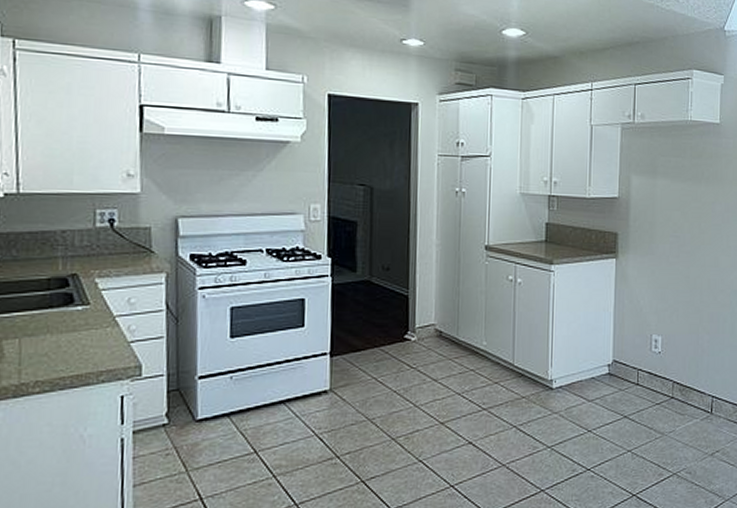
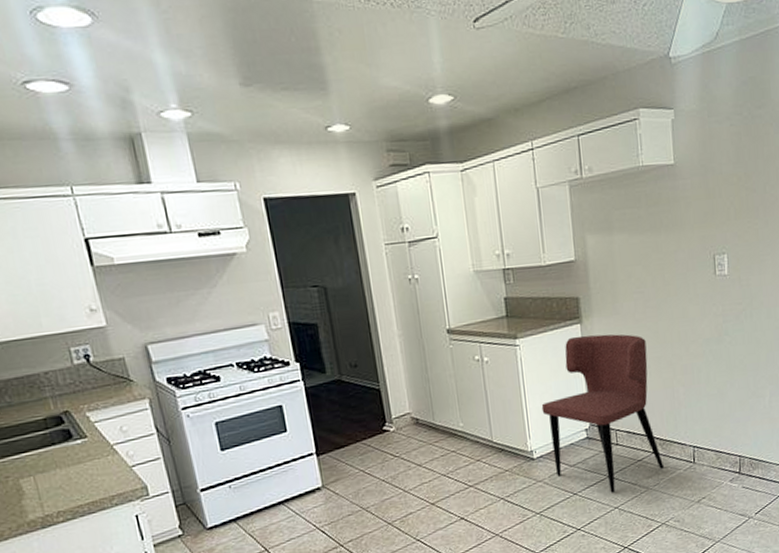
dining chair: none [567,270,682,435] -> present [541,334,665,493]

